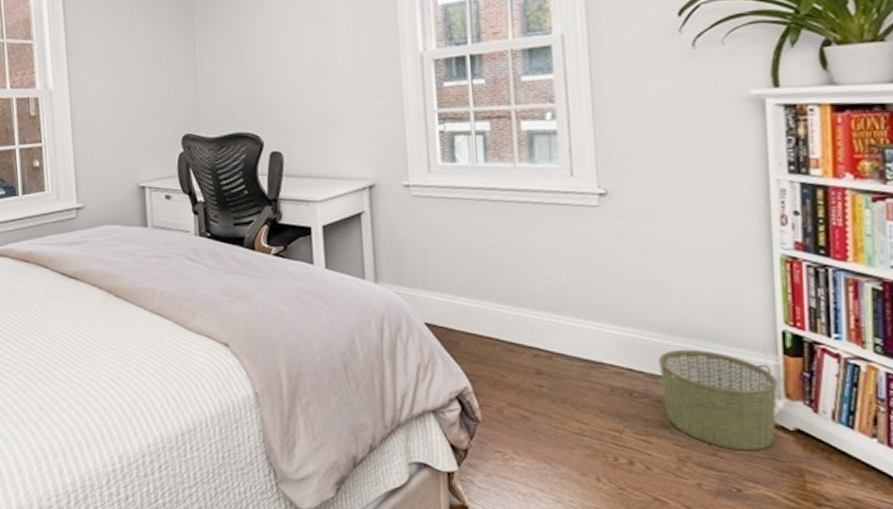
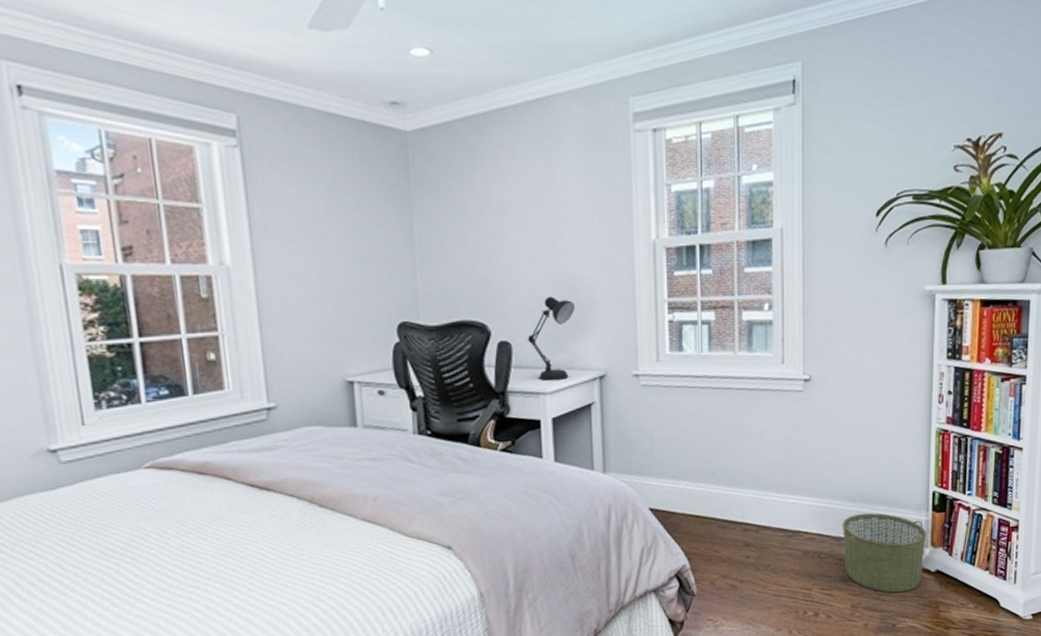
desk lamp: none [298,109,343,190] -> present [528,296,575,382]

